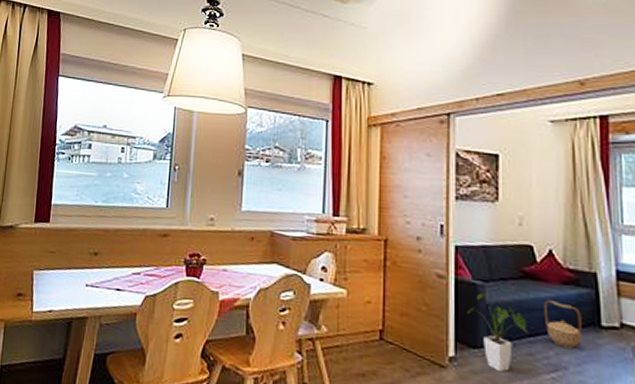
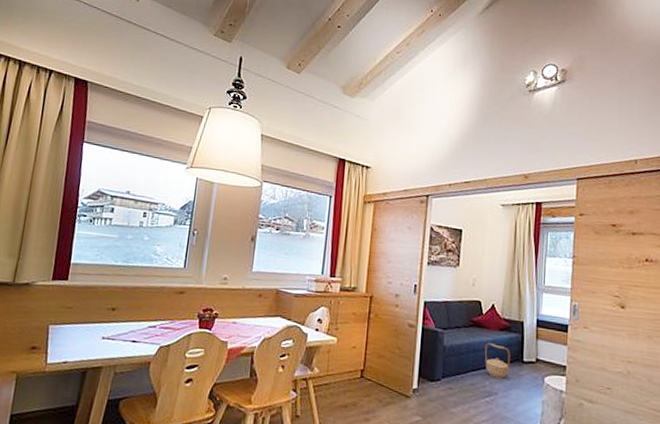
house plant: present [467,293,529,373] -> none [429,338,473,399]

